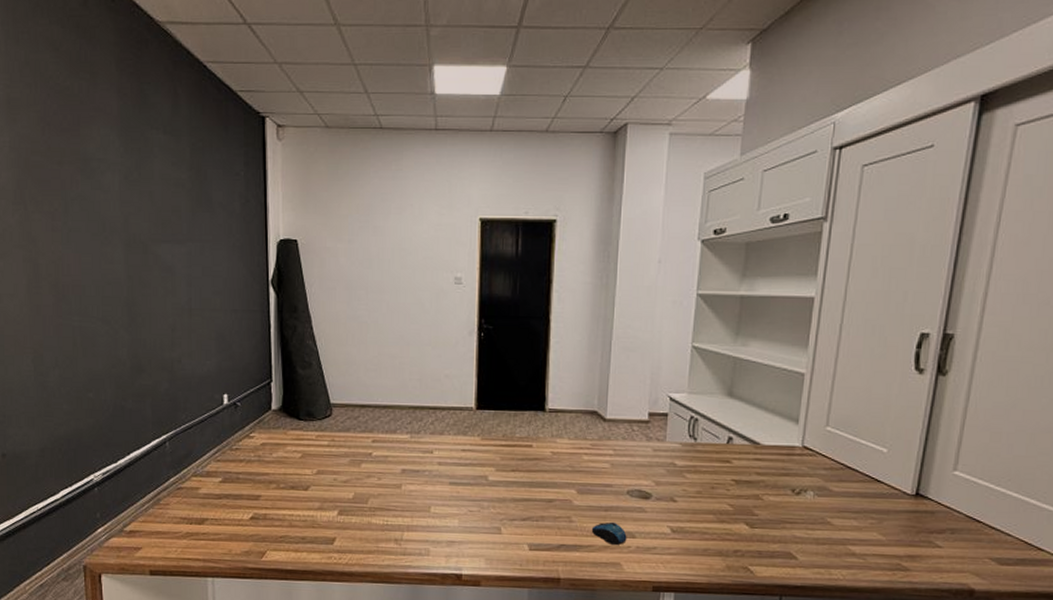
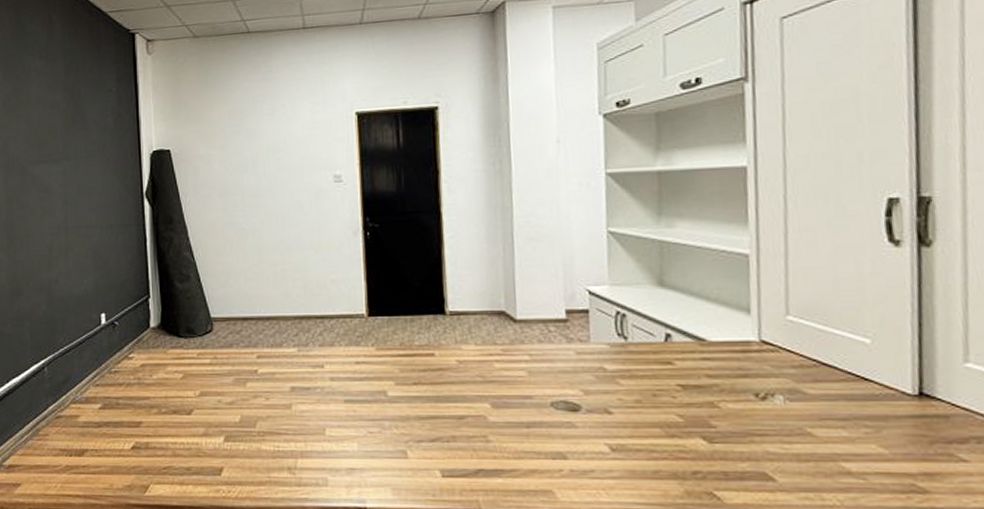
computer mouse: present [591,521,627,545] -> none [513,440,557,468]

